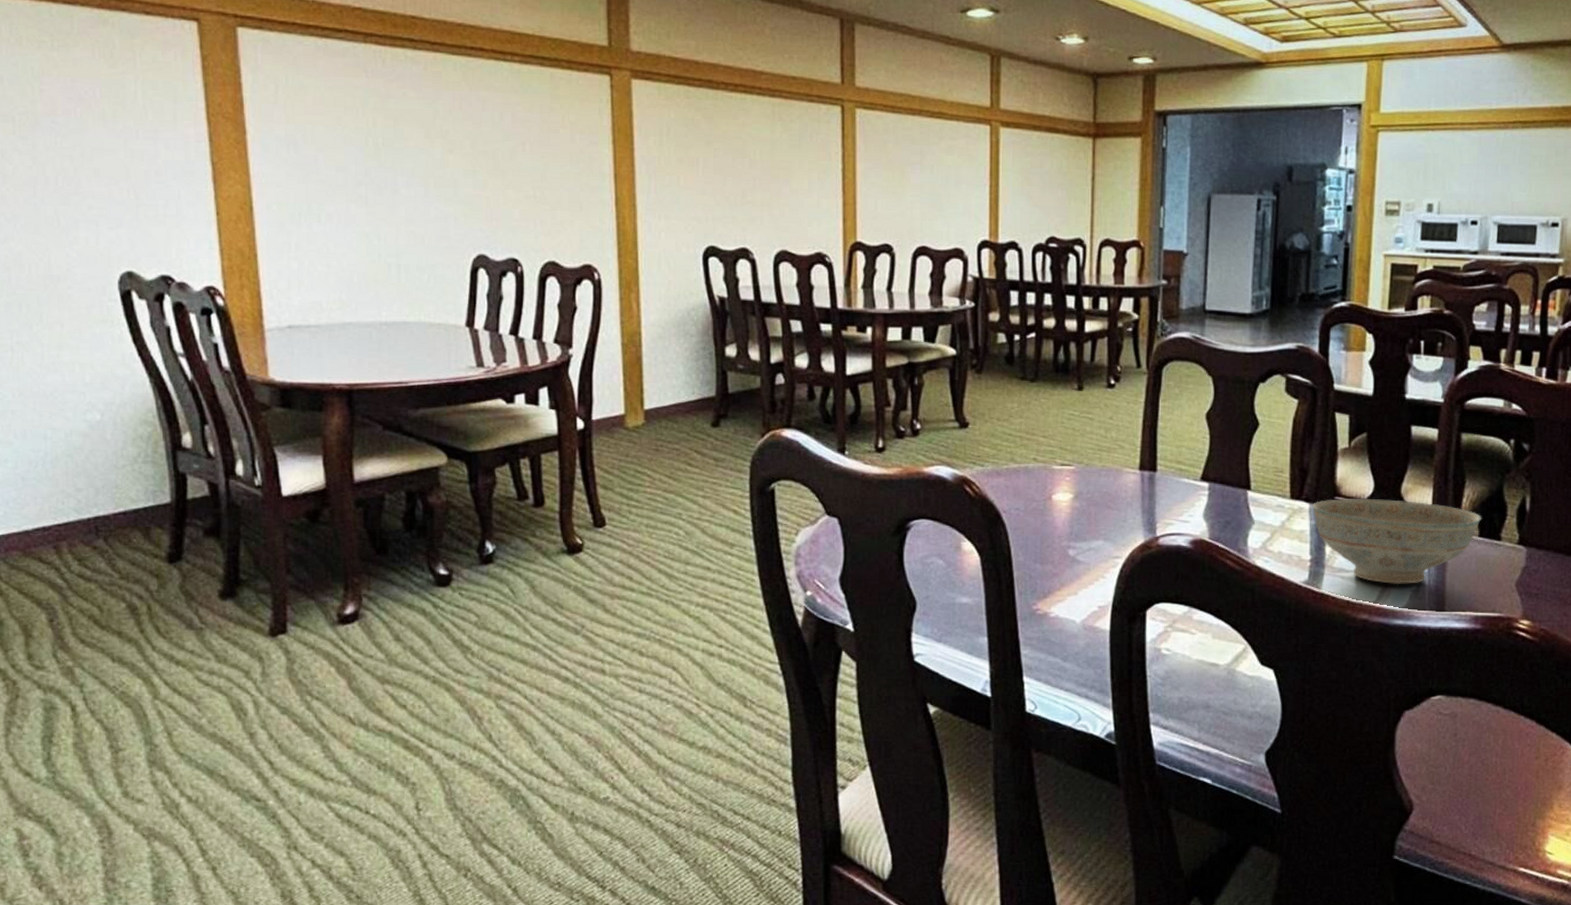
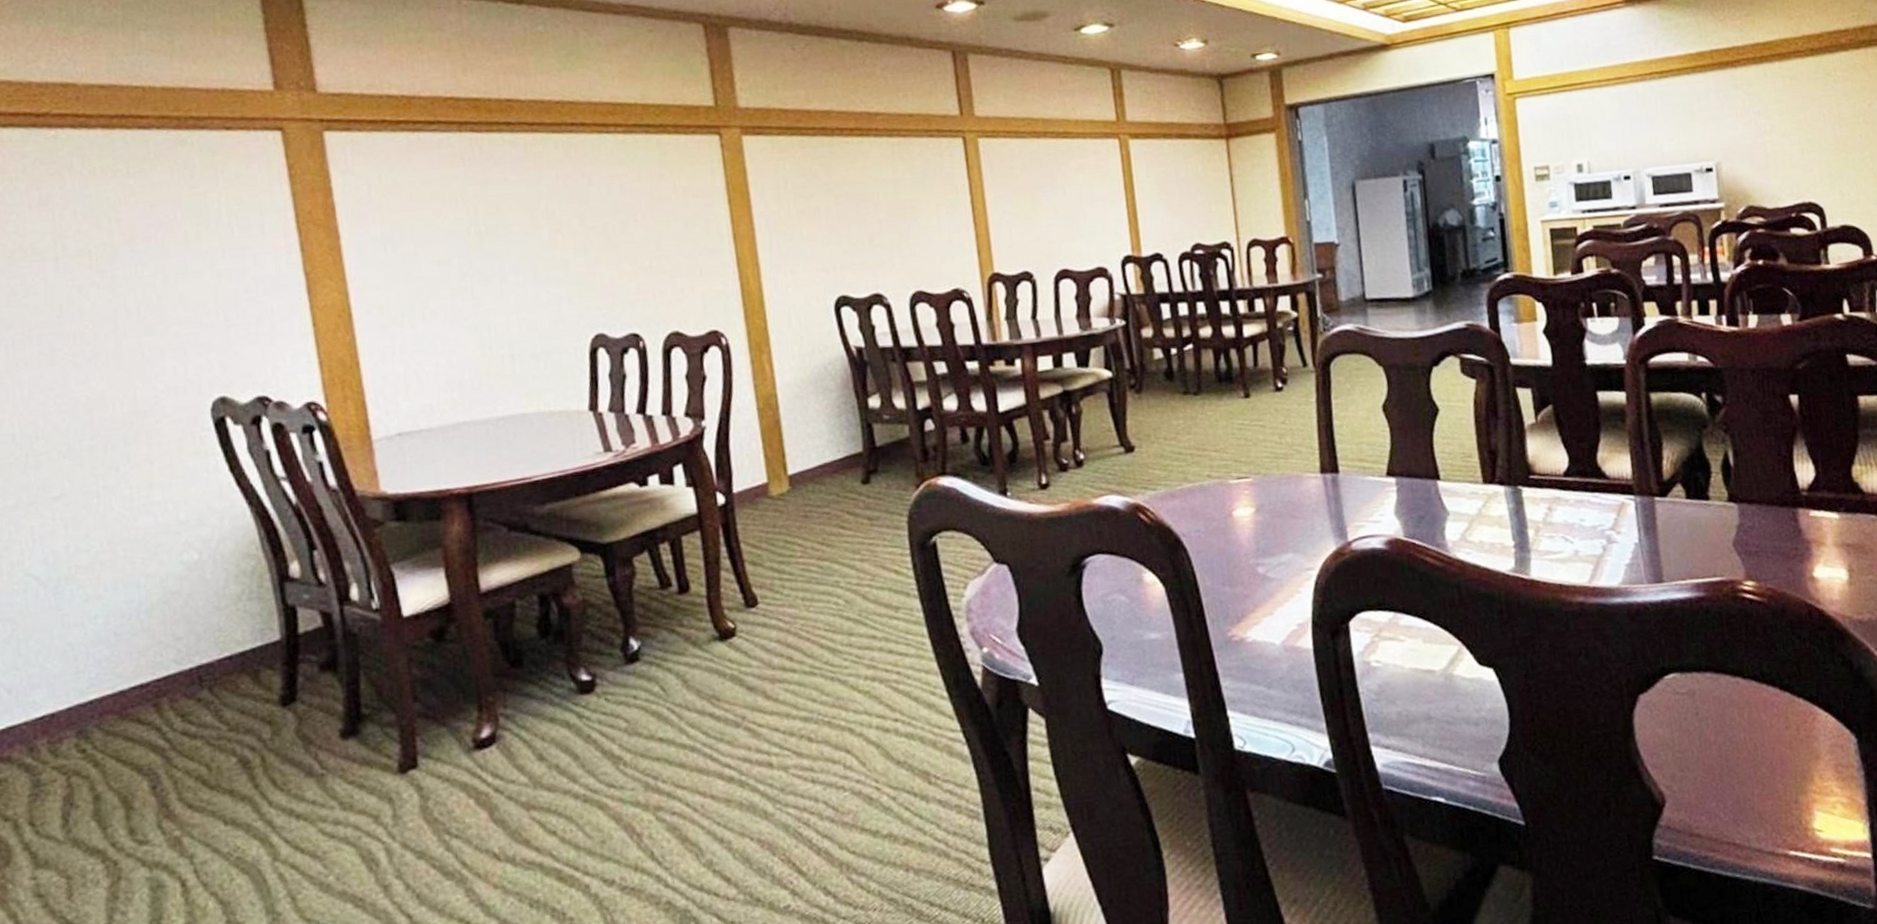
decorative bowl: present [1312,498,1482,585] -> none [1507,470,1686,561]

